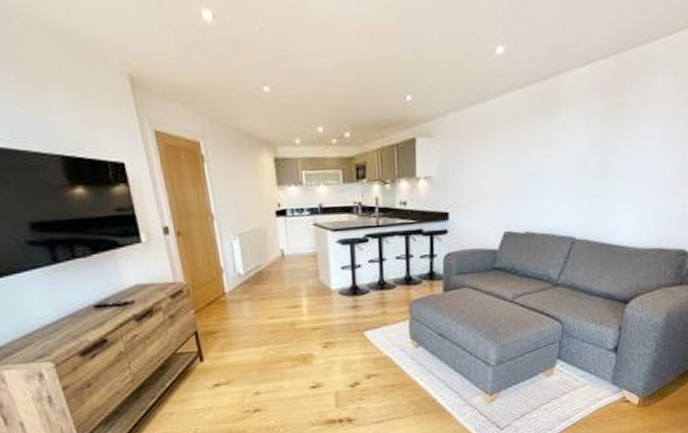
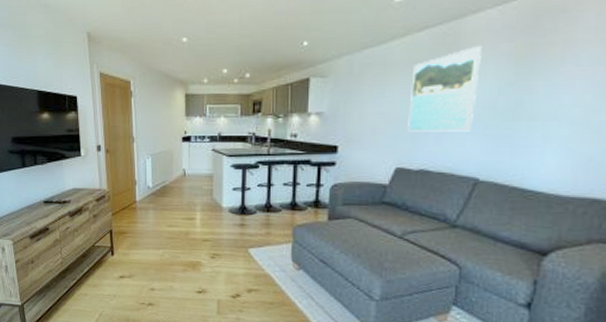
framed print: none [513,104,575,195] -> present [408,45,482,132]

